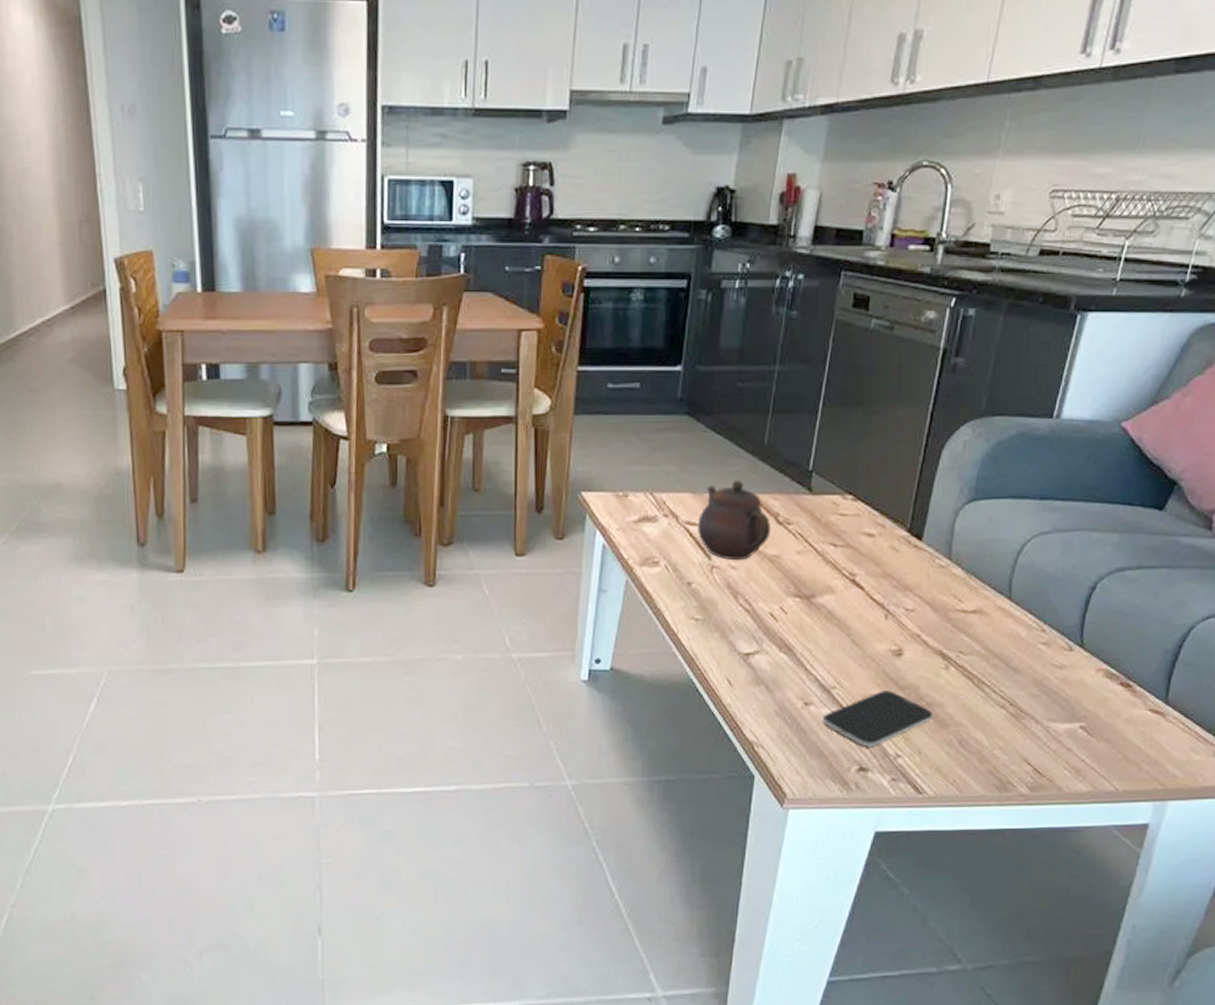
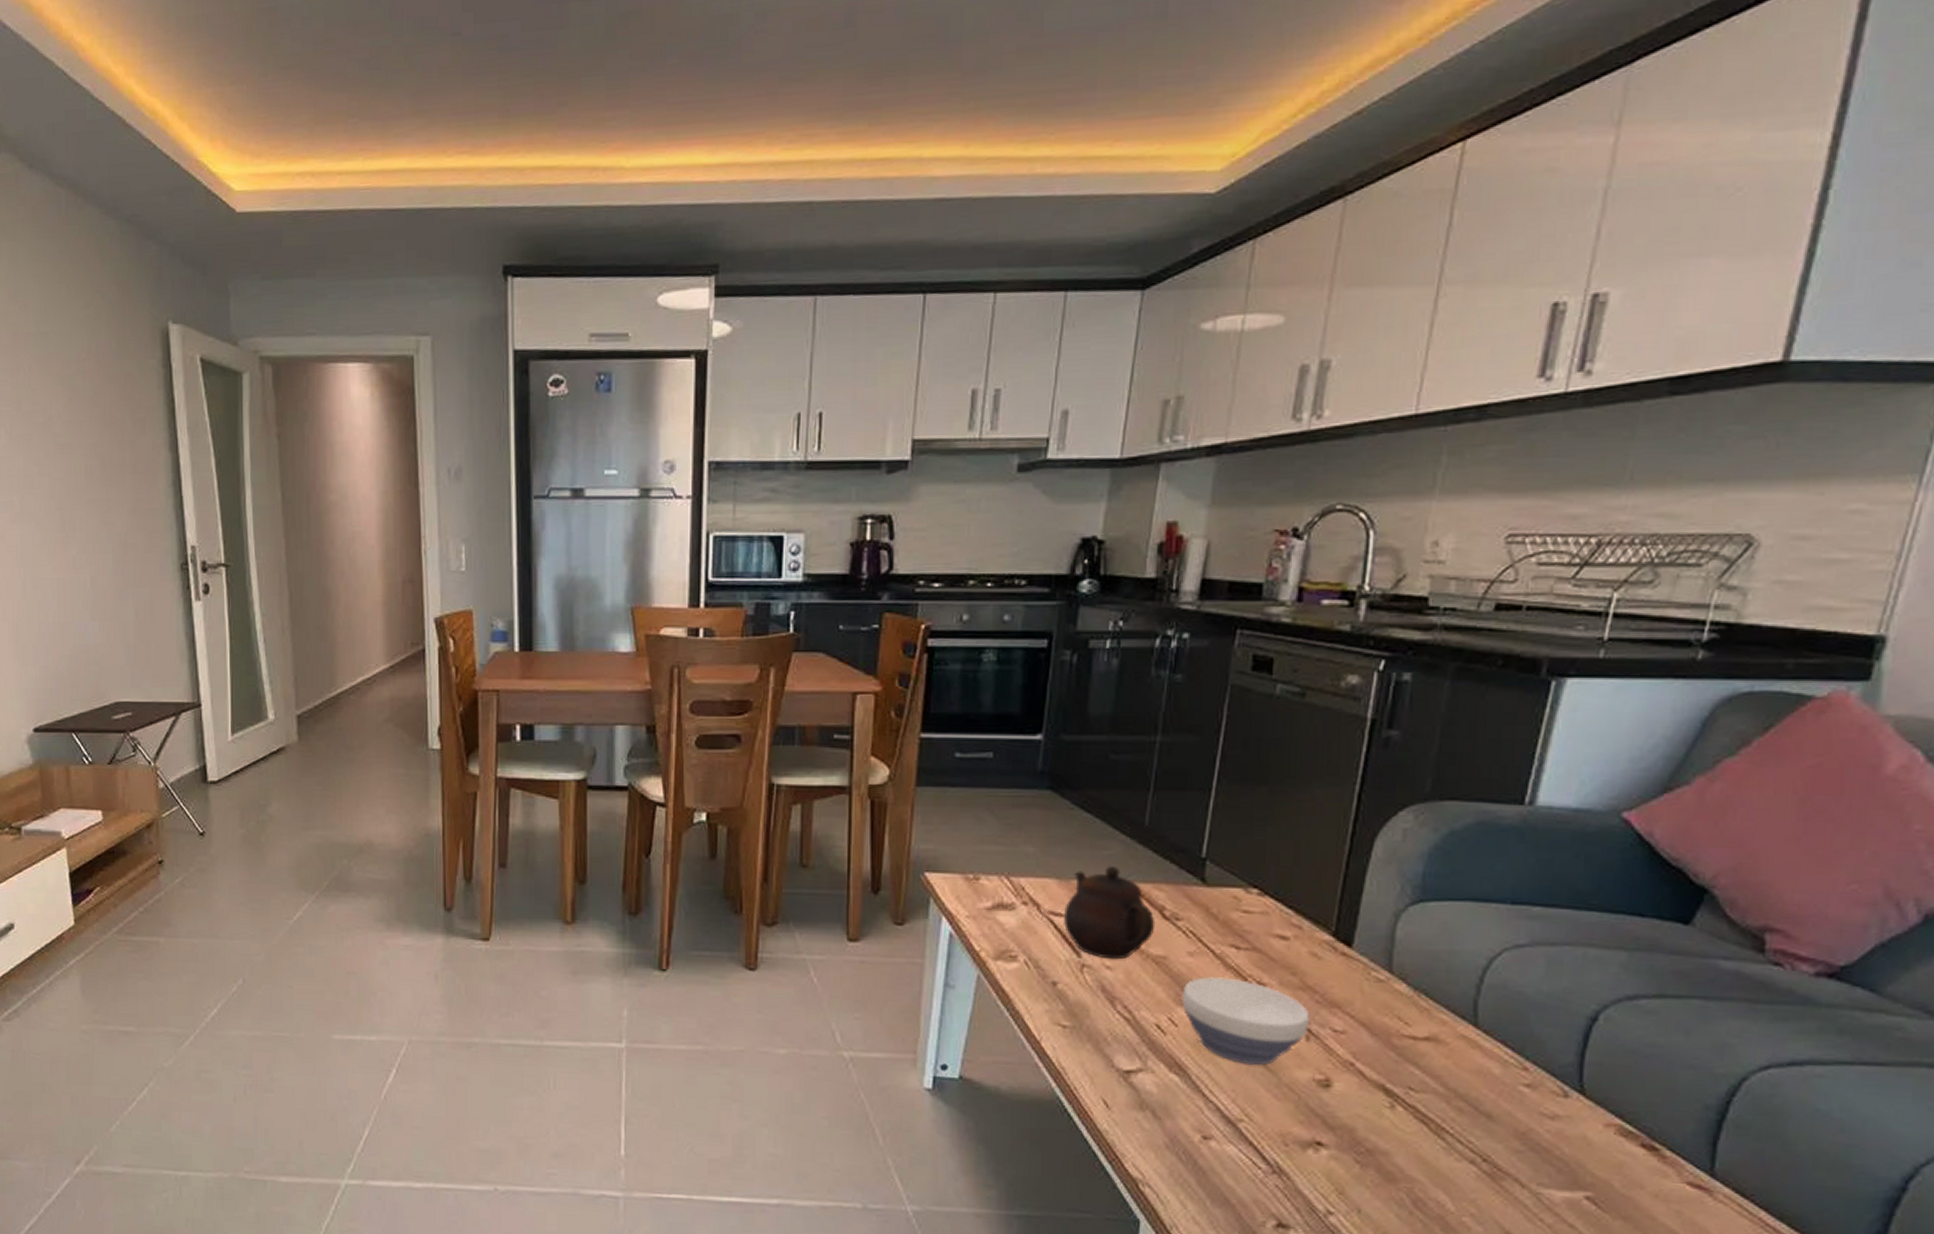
bowl: none [791,571,889,641] -> present [1182,977,1310,1065]
smartphone: present [823,689,933,748] -> none [1227,1128,1376,1199]

